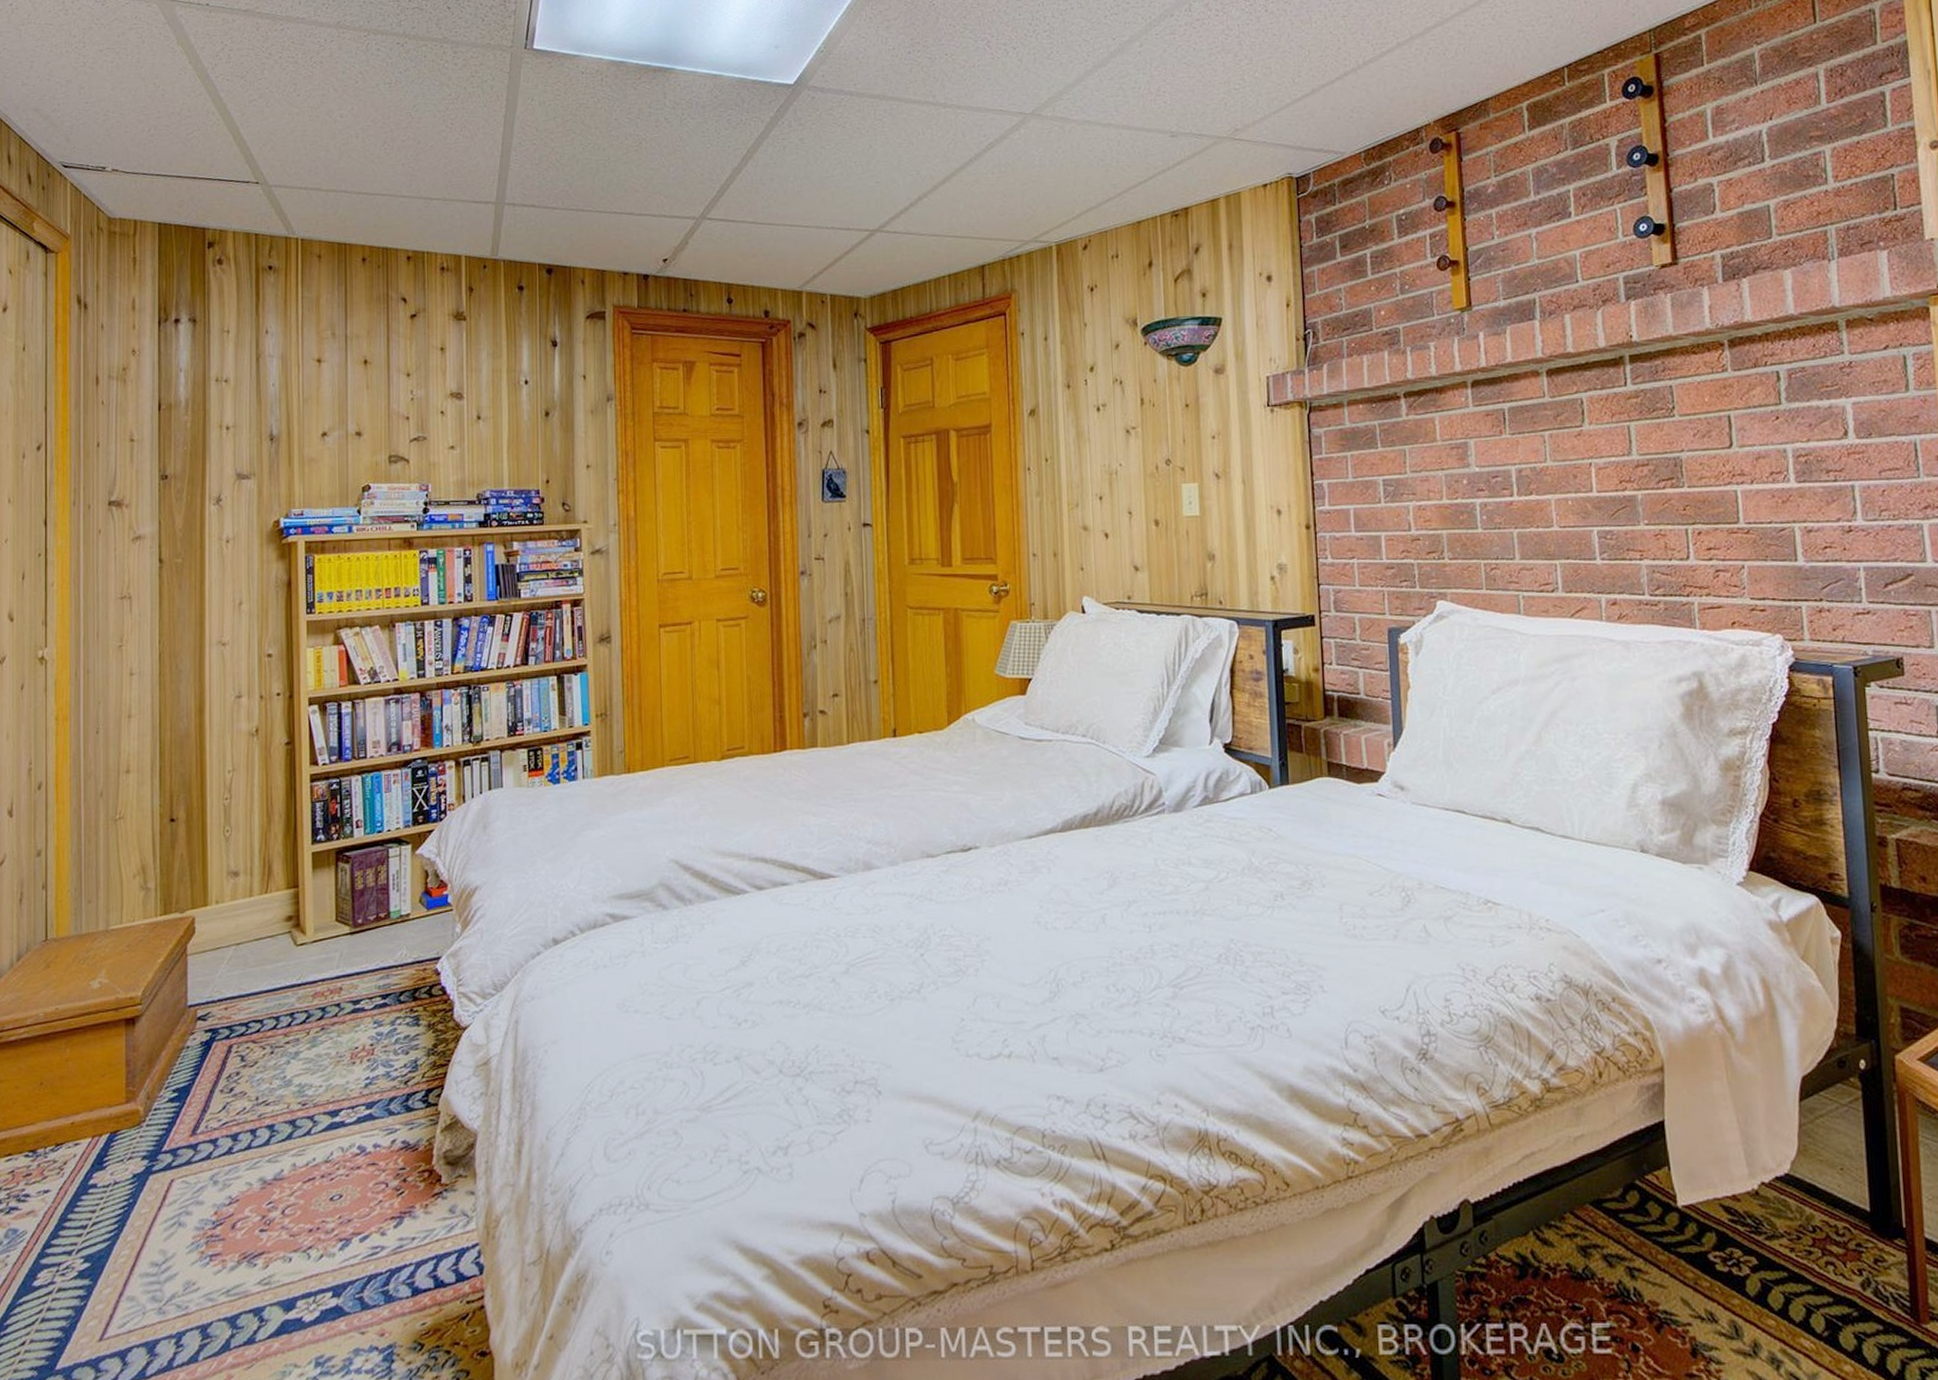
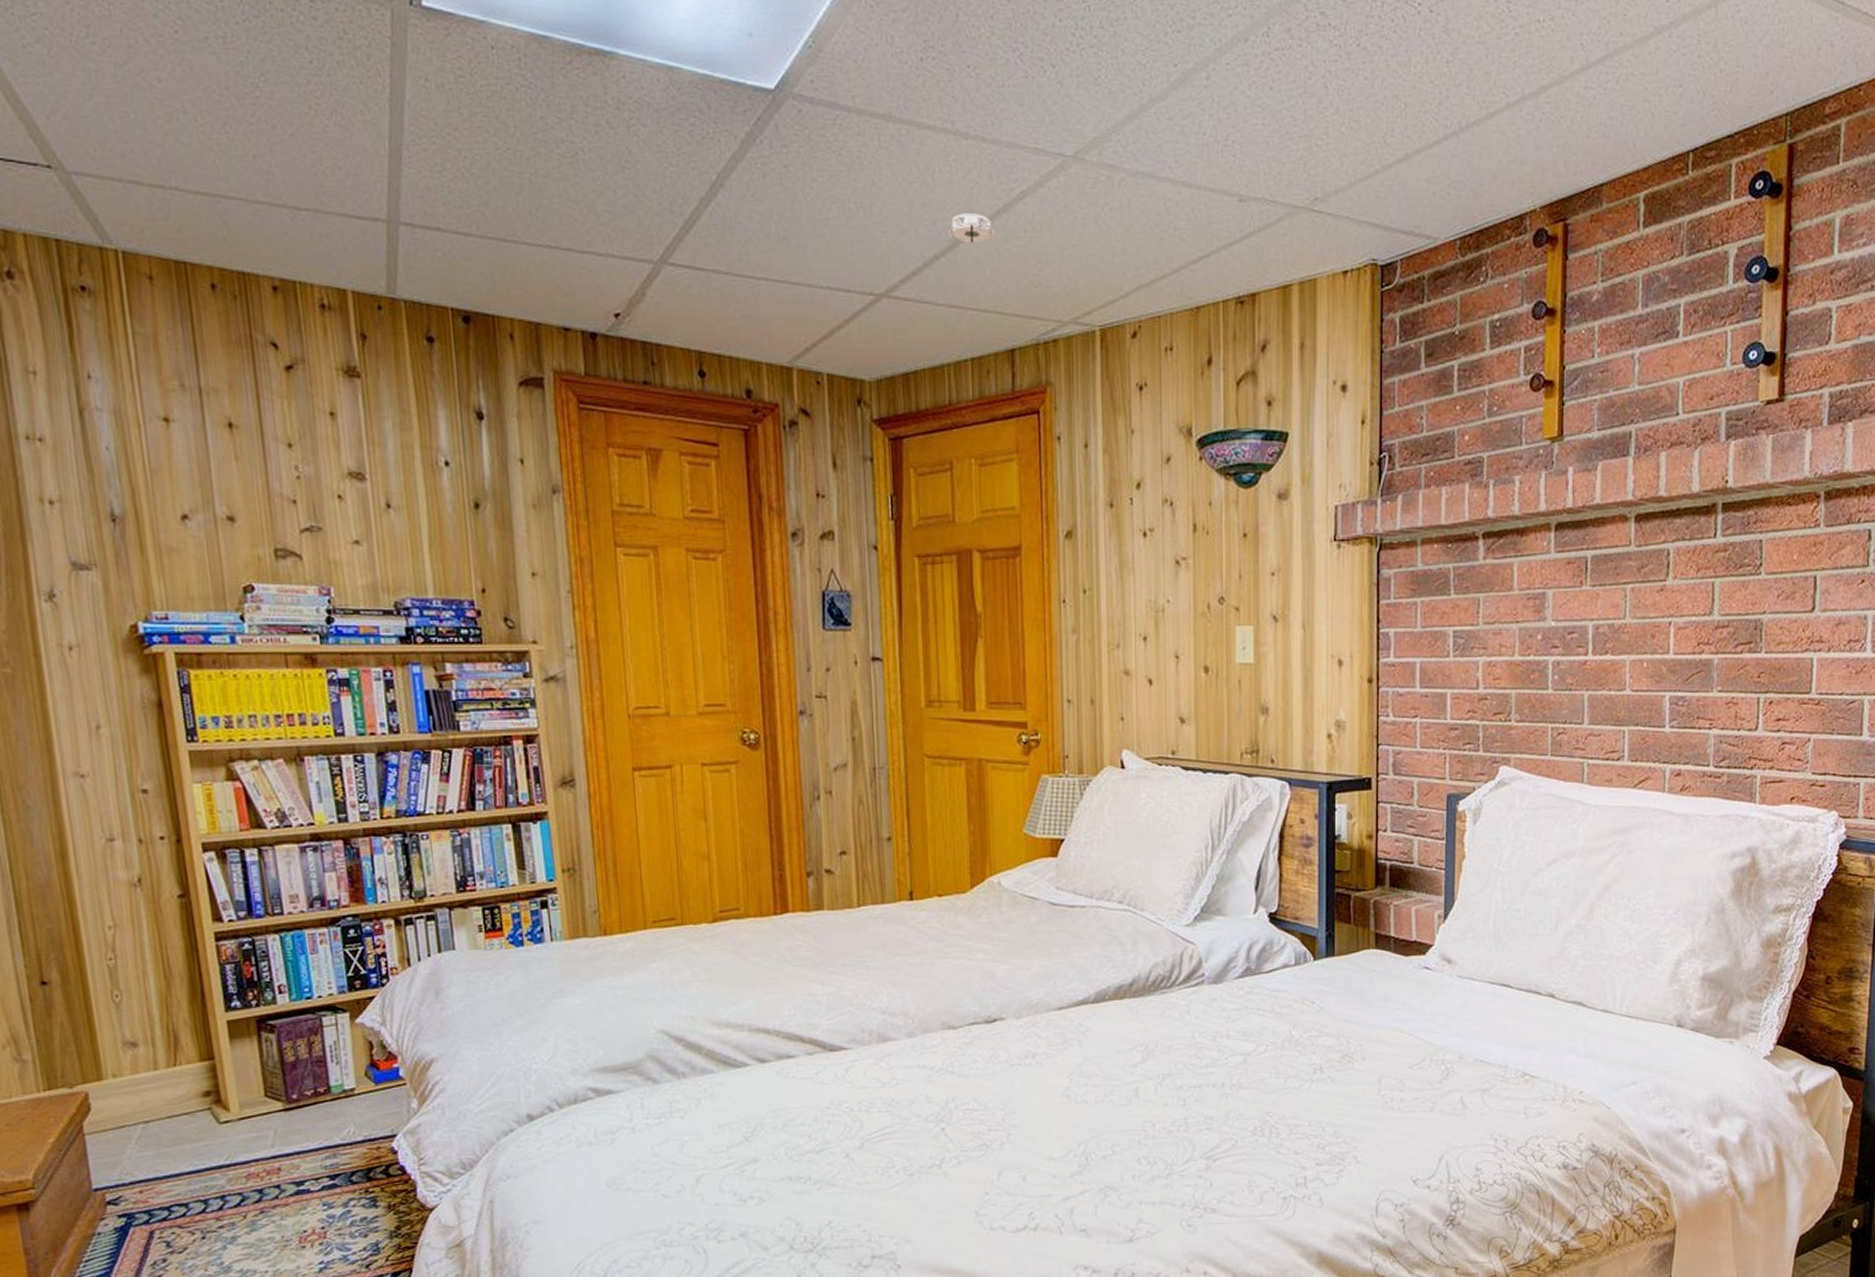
smoke detector: none [928,163,969,187] -> present [946,213,996,243]

